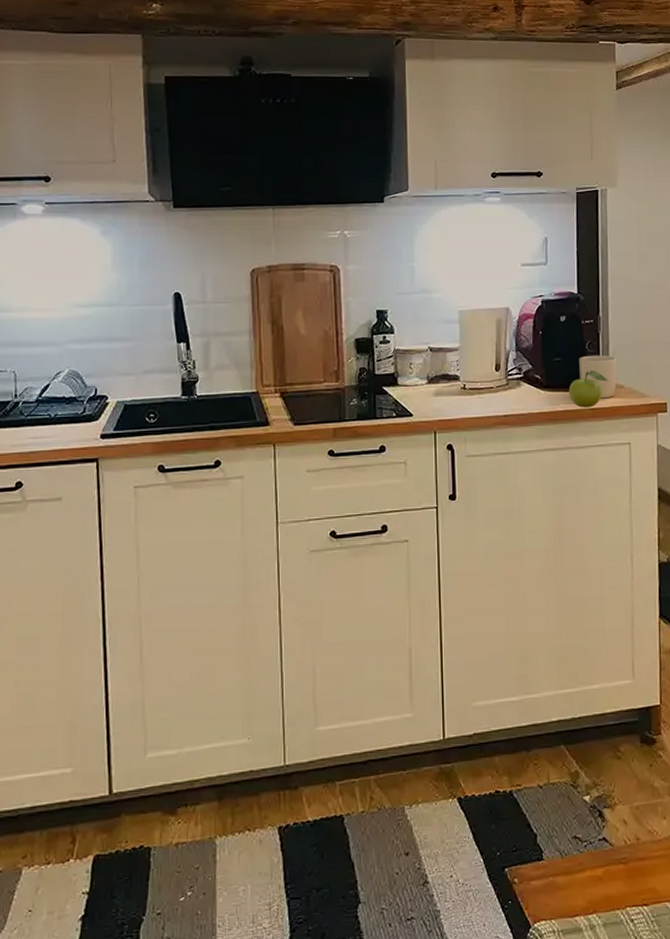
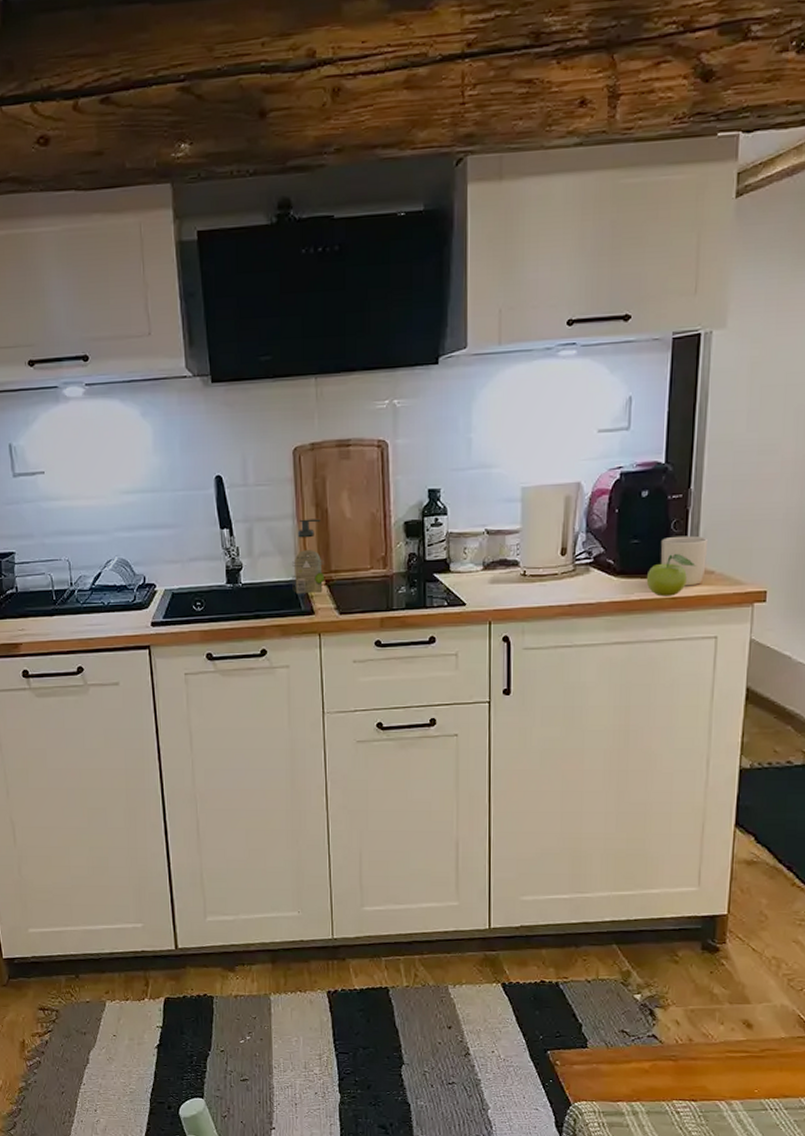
soap dispenser: none [247,335,279,406] -> present [291,519,324,594]

